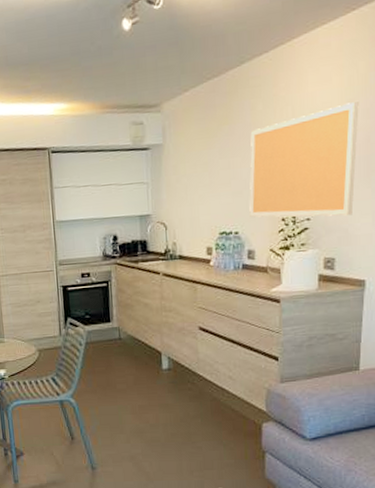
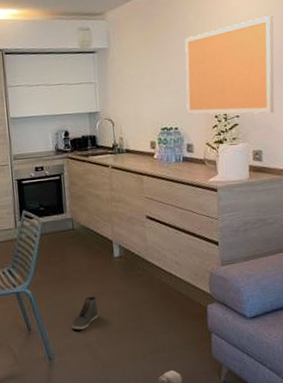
sneaker: none [115,408,145,441] -> present [71,296,99,330]

